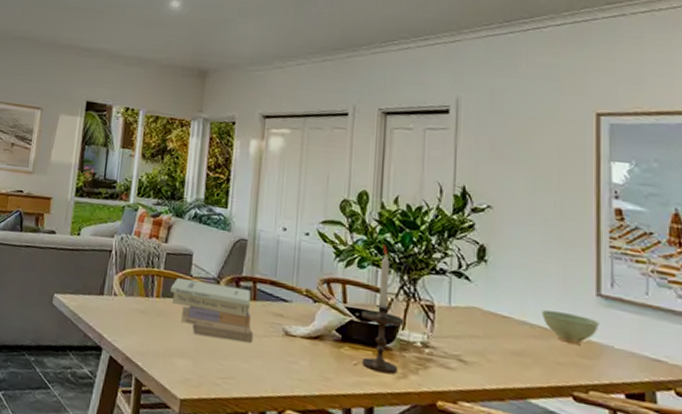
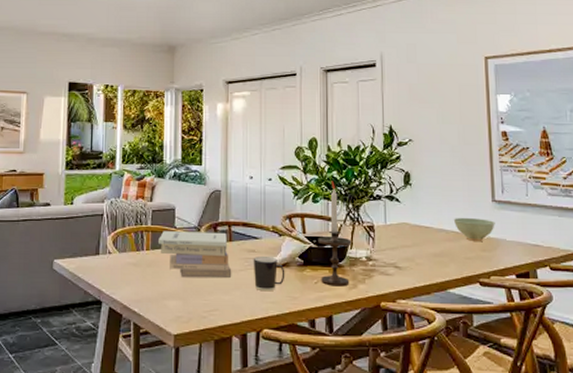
mug: none [279,322,318,367] -> present [253,257,285,292]

